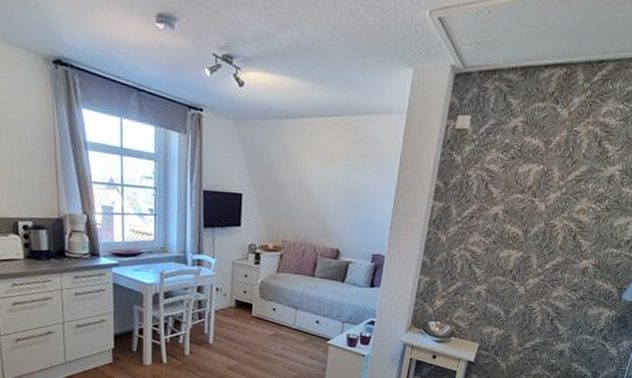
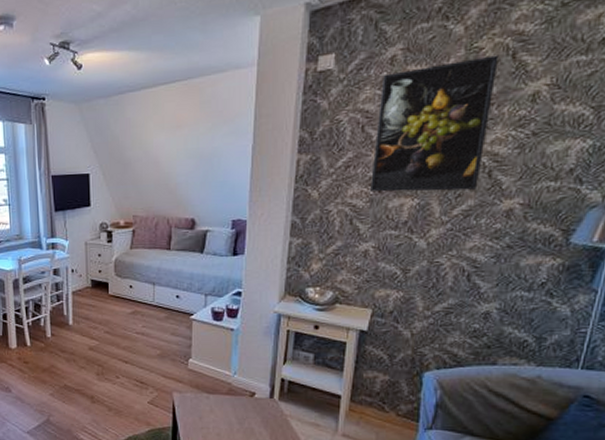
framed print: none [487,139,590,249] -> present [370,55,499,192]

